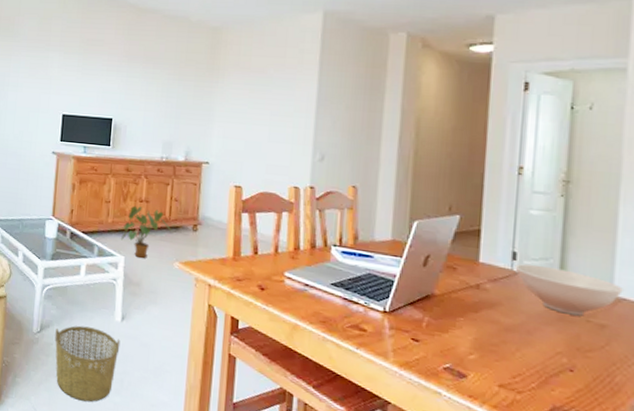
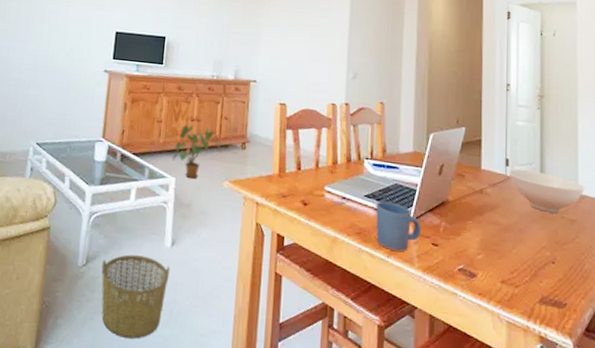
mug: none [343,290,399,345] -> present [376,201,422,252]

